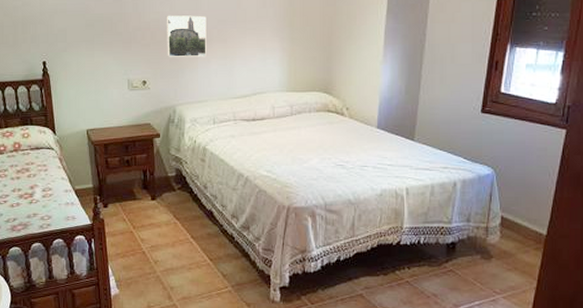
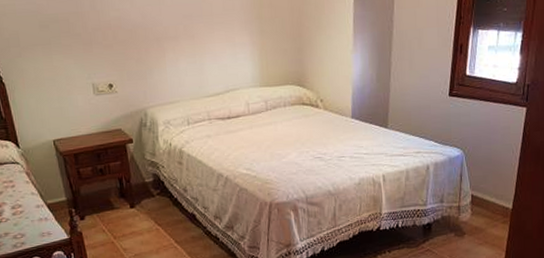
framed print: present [166,15,206,57] -> none [127,11,174,57]

